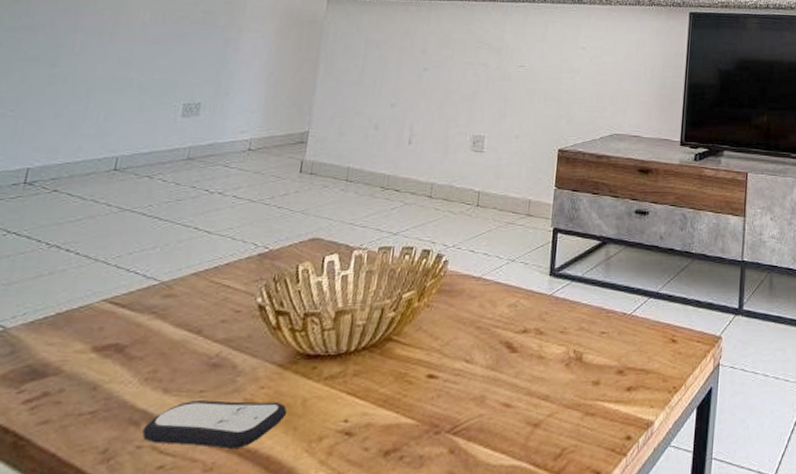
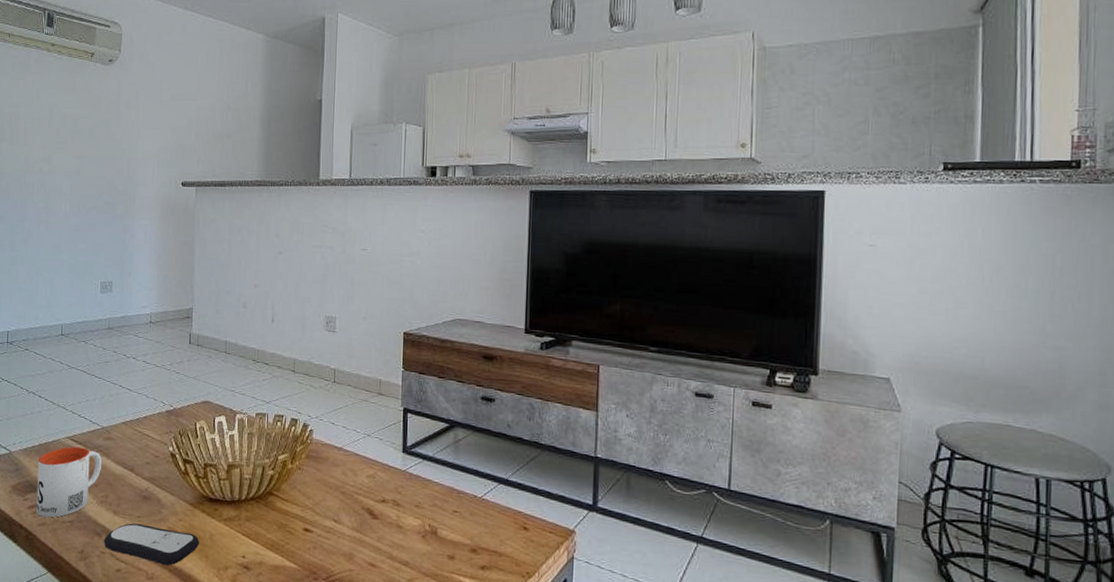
mug: none [36,311,155,412] -> present [36,446,102,518]

